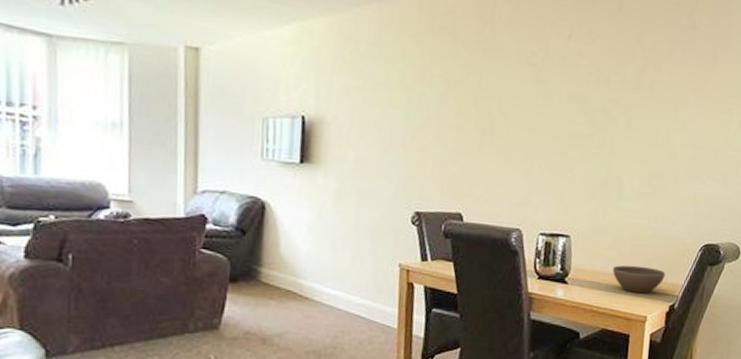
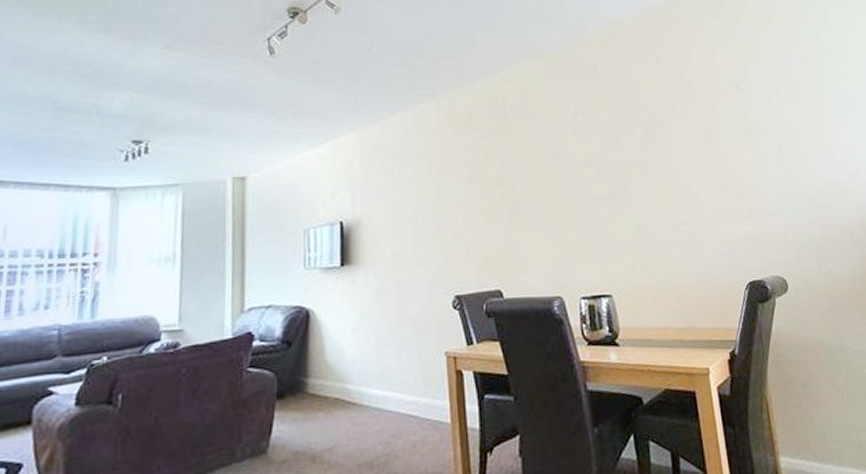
bowl: present [613,265,666,294] -> none [662,314,718,345]

